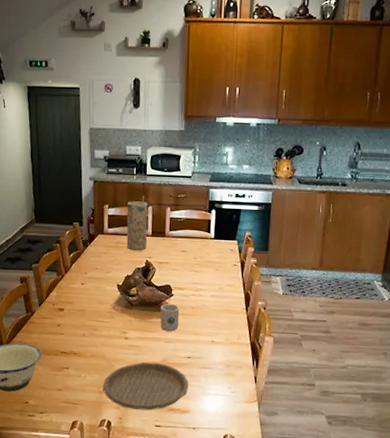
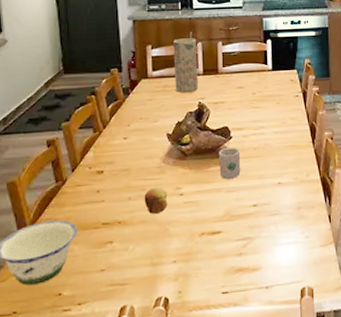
fruit: none [95,329,115,351] -> present [144,187,168,214]
plate: present [103,362,188,411] -> none [156,217,257,278]

